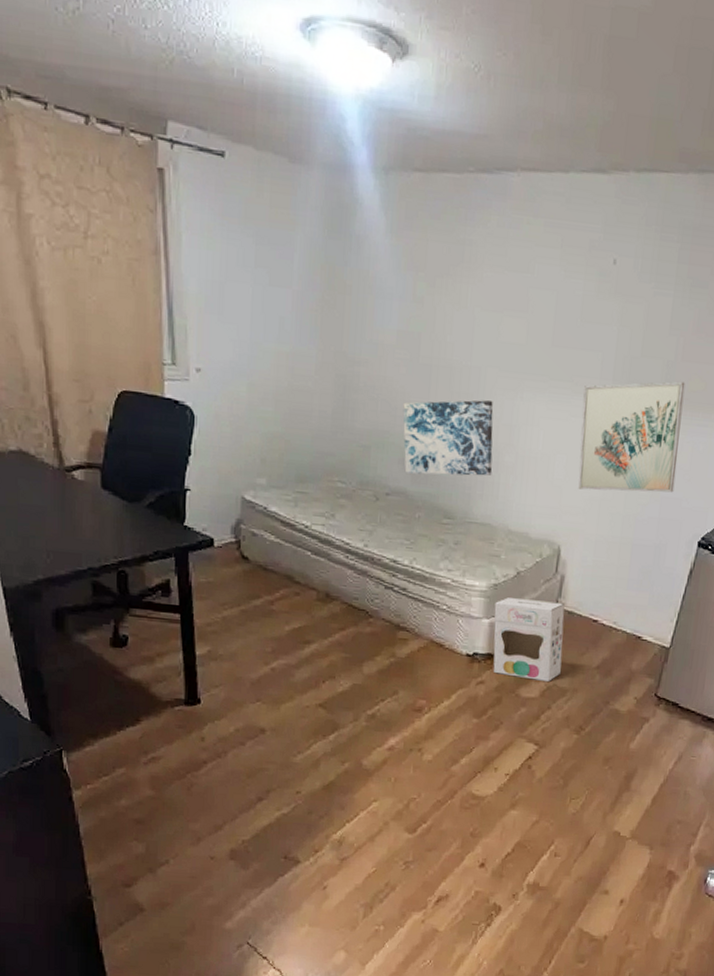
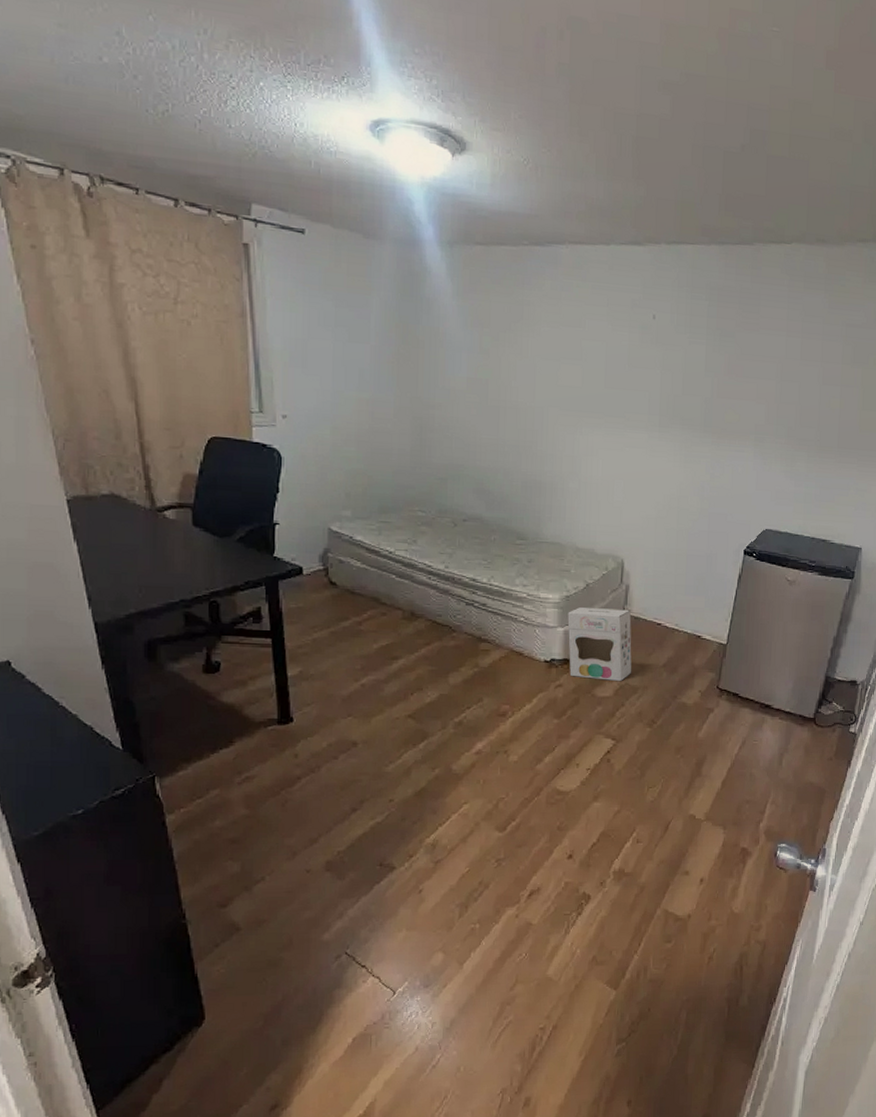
wall art: present [403,400,494,477] -> none [475,435,559,502]
wall art: present [578,381,685,493] -> none [635,414,722,510]

